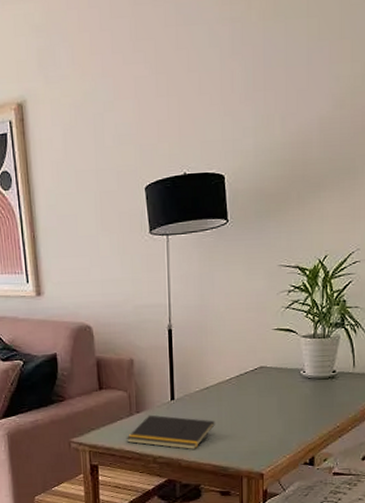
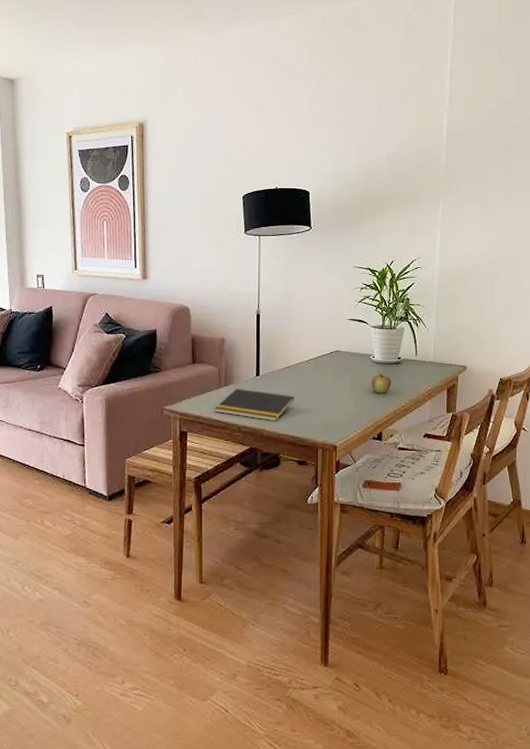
apple: none [302,389,325,413] -> present [371,373,391,394]

